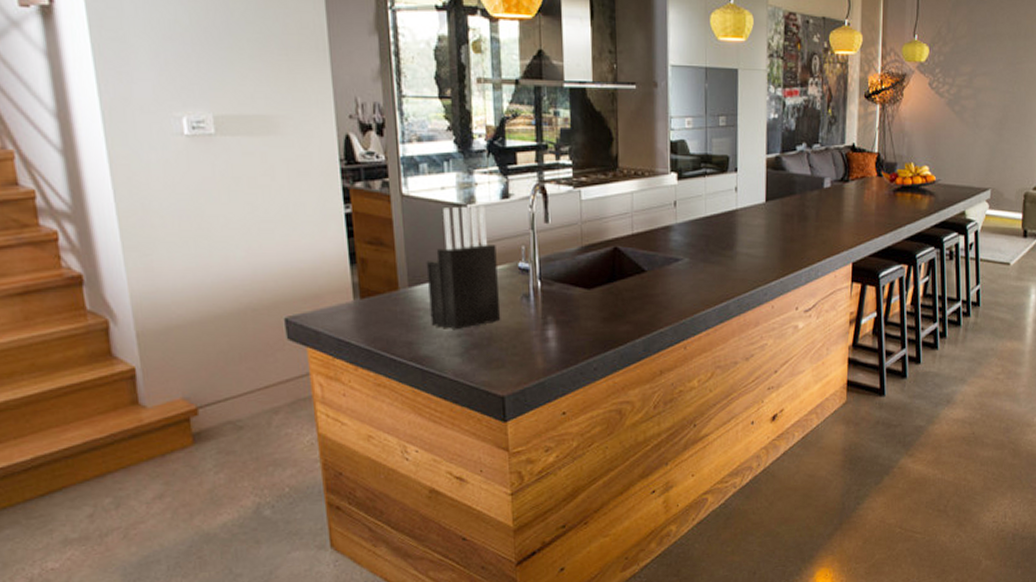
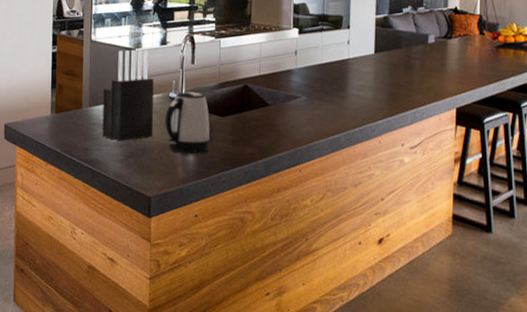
kettle: none [515,259,576,339] -> present [165,91,210,155]

